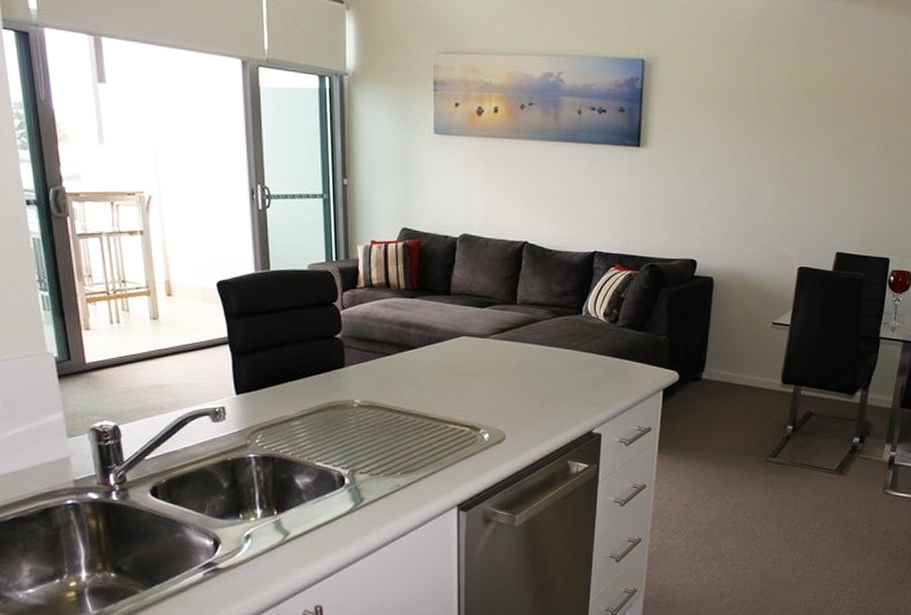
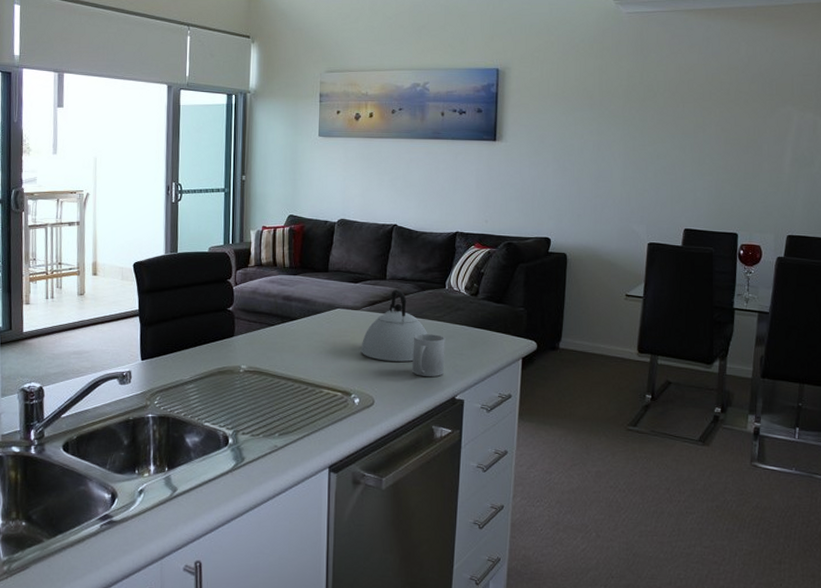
kettle: none [489,315,563,394] -> present [360,289,428,362]
mug: none [546,364,582,411] -> present [412,334,445,378]

